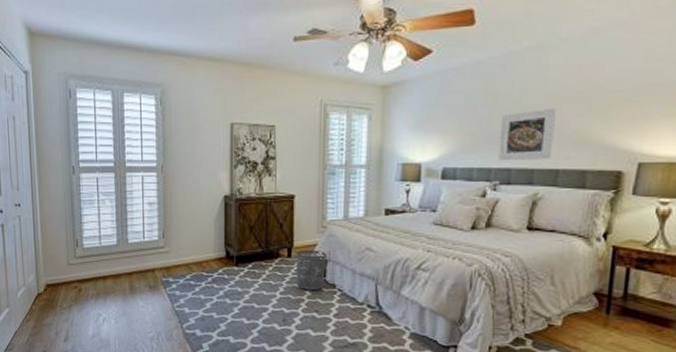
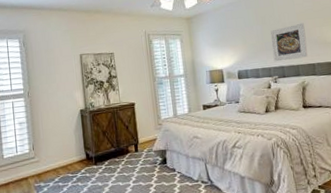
waste bin: present [296,250,326,290] -> none [141,143,167,176]

